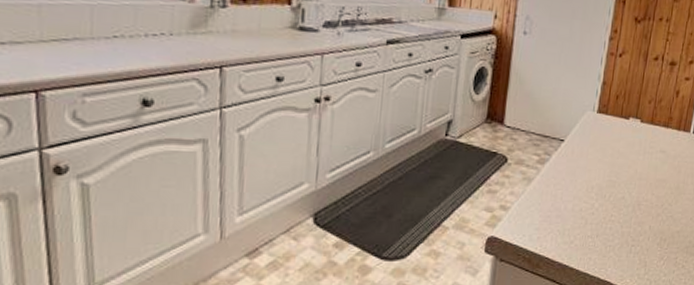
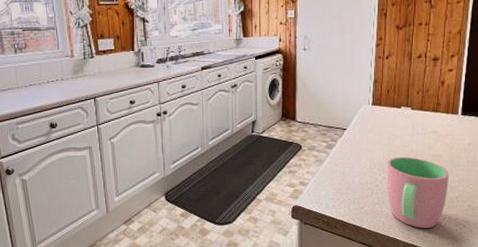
cup: none [603,179,673,268] -> present [387,156,449,228]

